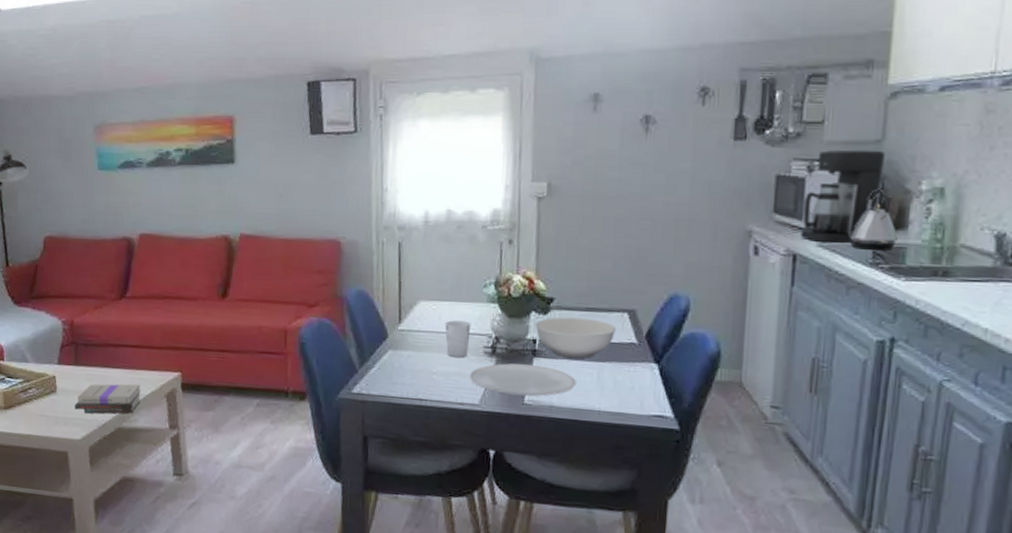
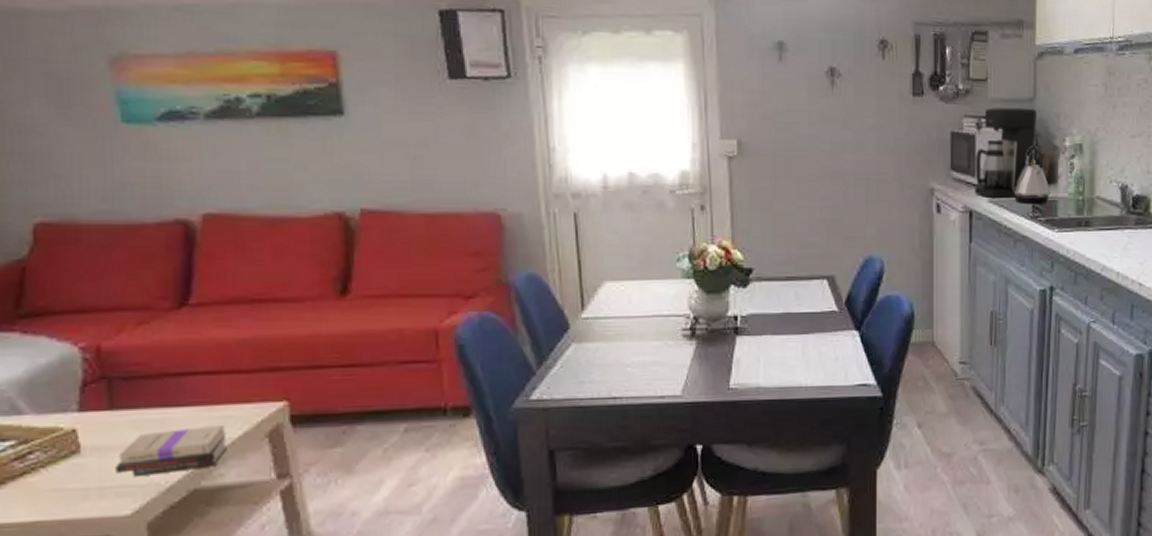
cup: present [445,320,471,358] -> none [636,302,666,345]
plate: present [469,363,576,396] -> none [668,343,781,380]
bowl: present [535,317,617,359] -> none [735,288,817,332]

